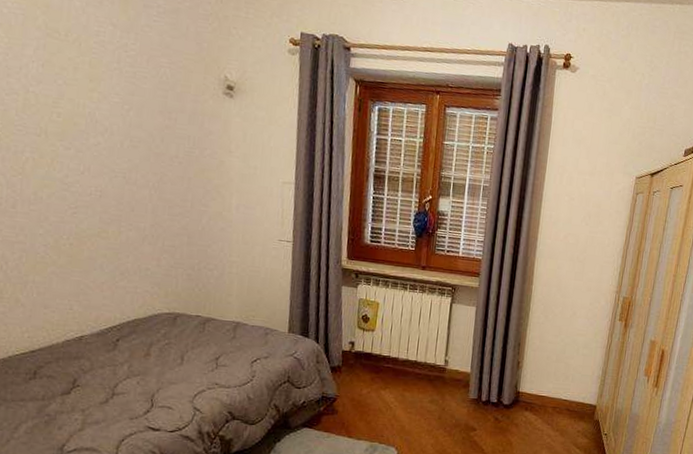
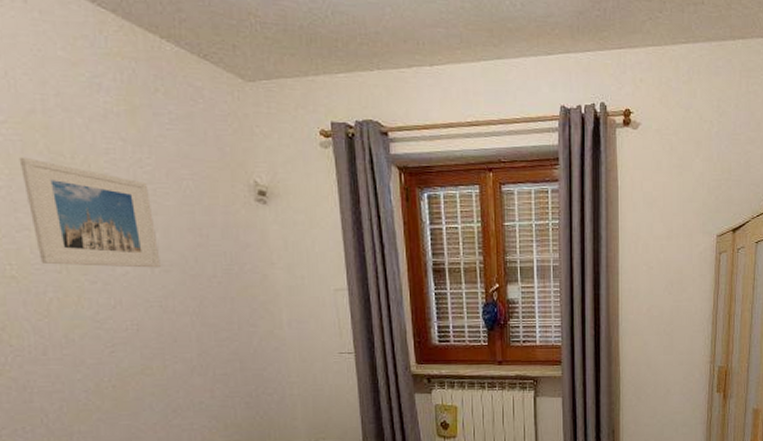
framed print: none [18,29,131,143] -> present [19,157,161,268]

